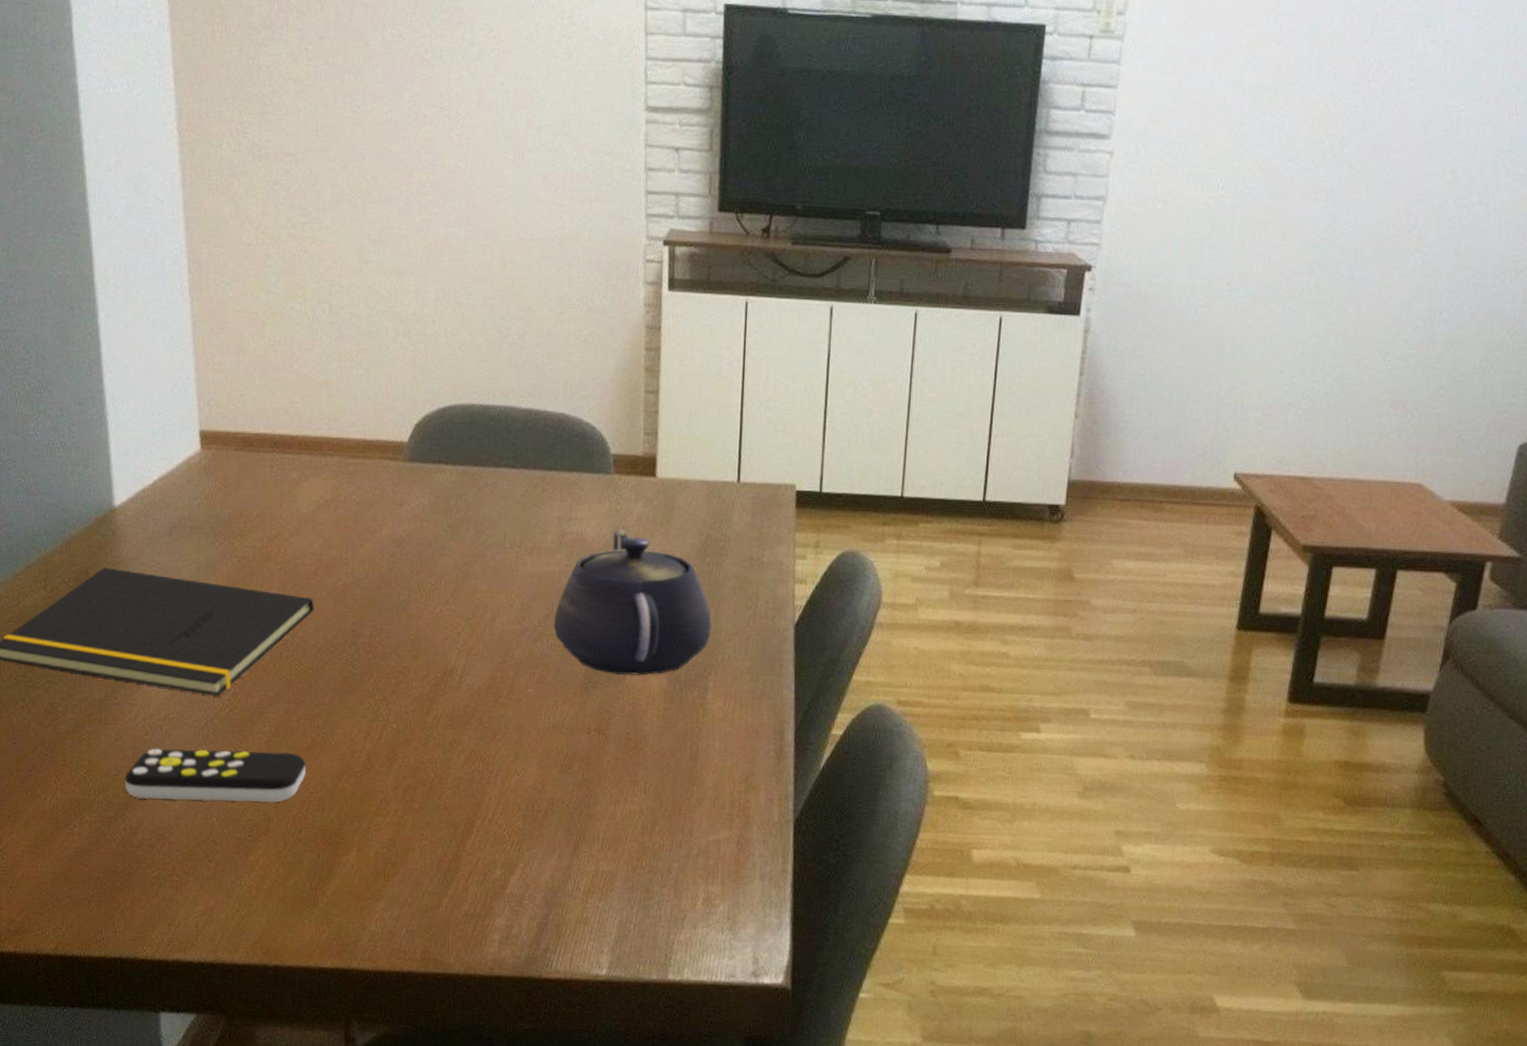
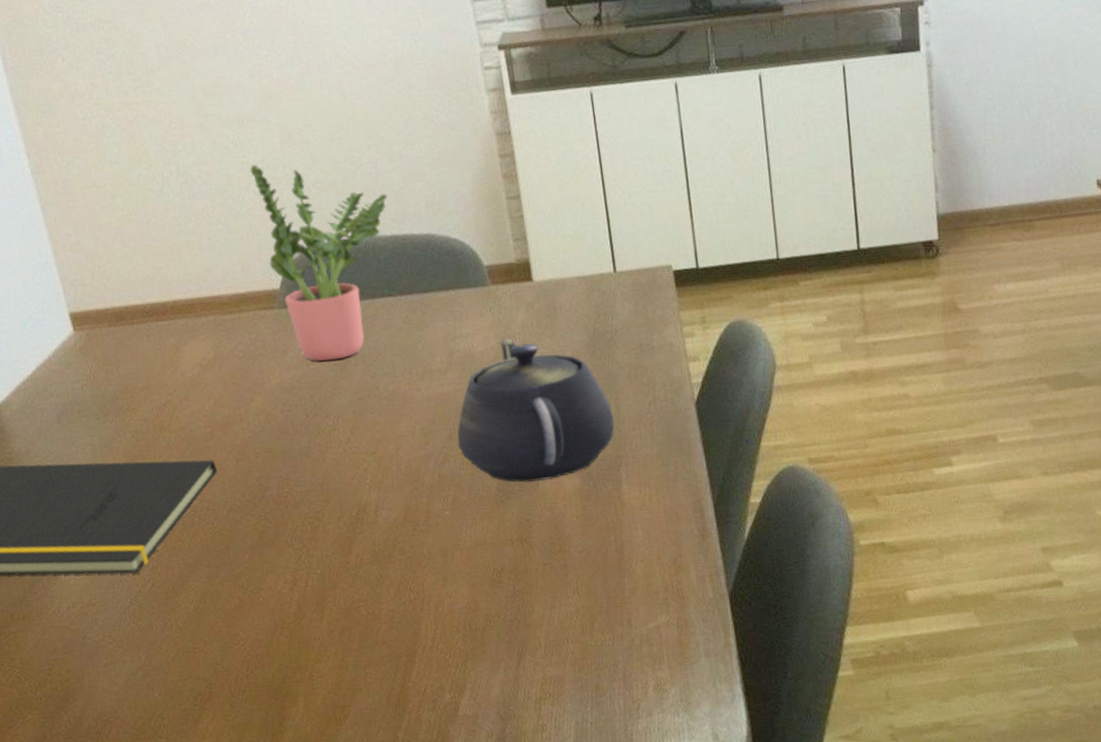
remote control: present [124,748,307,803] -> none [59,615,240,689]
potted plant: none [400,317,529,521] -> present [250,165,387,362]

